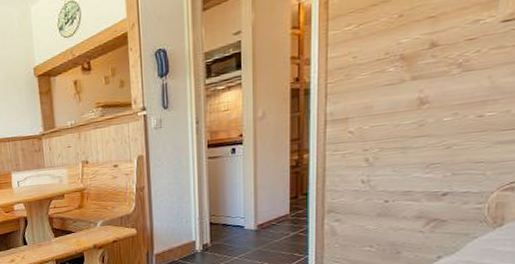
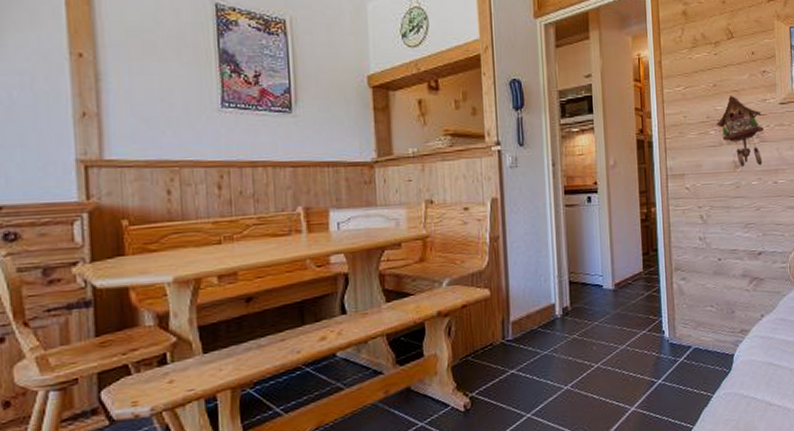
cuckoo clock: none [398,23,470,103] -> present [716,96,764,167]

